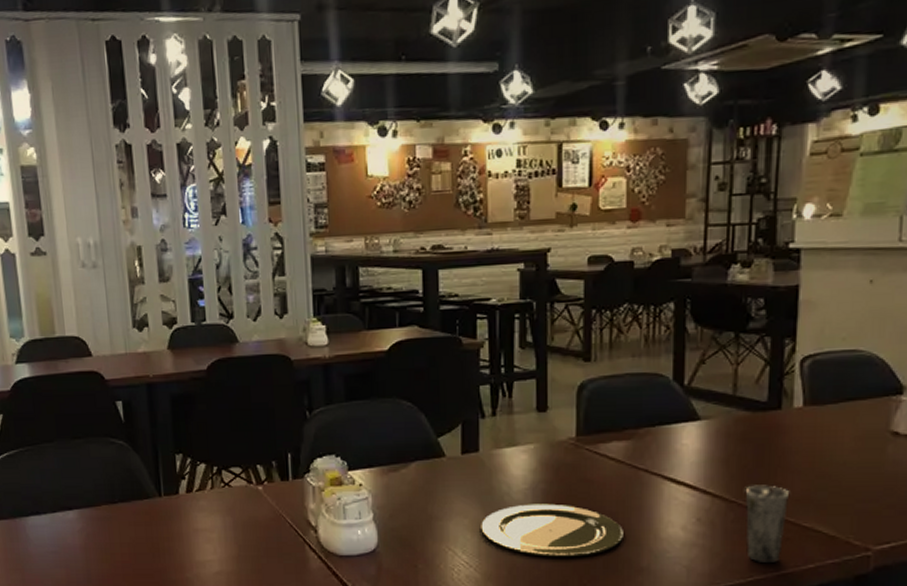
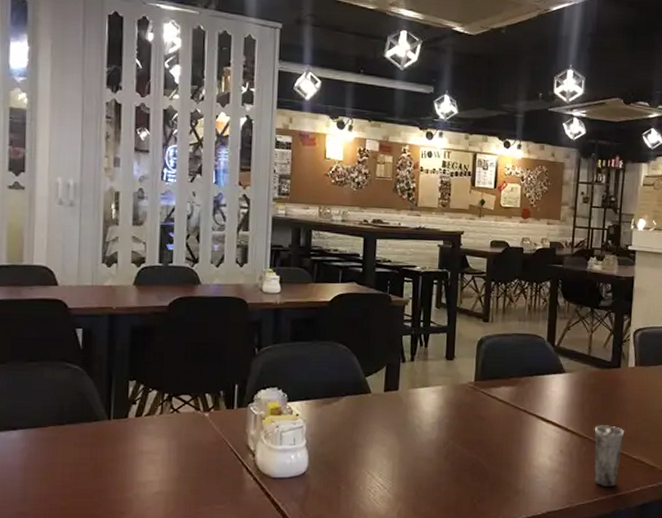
plate: present [481,503,623,557] -> none [395,435,506,480]

